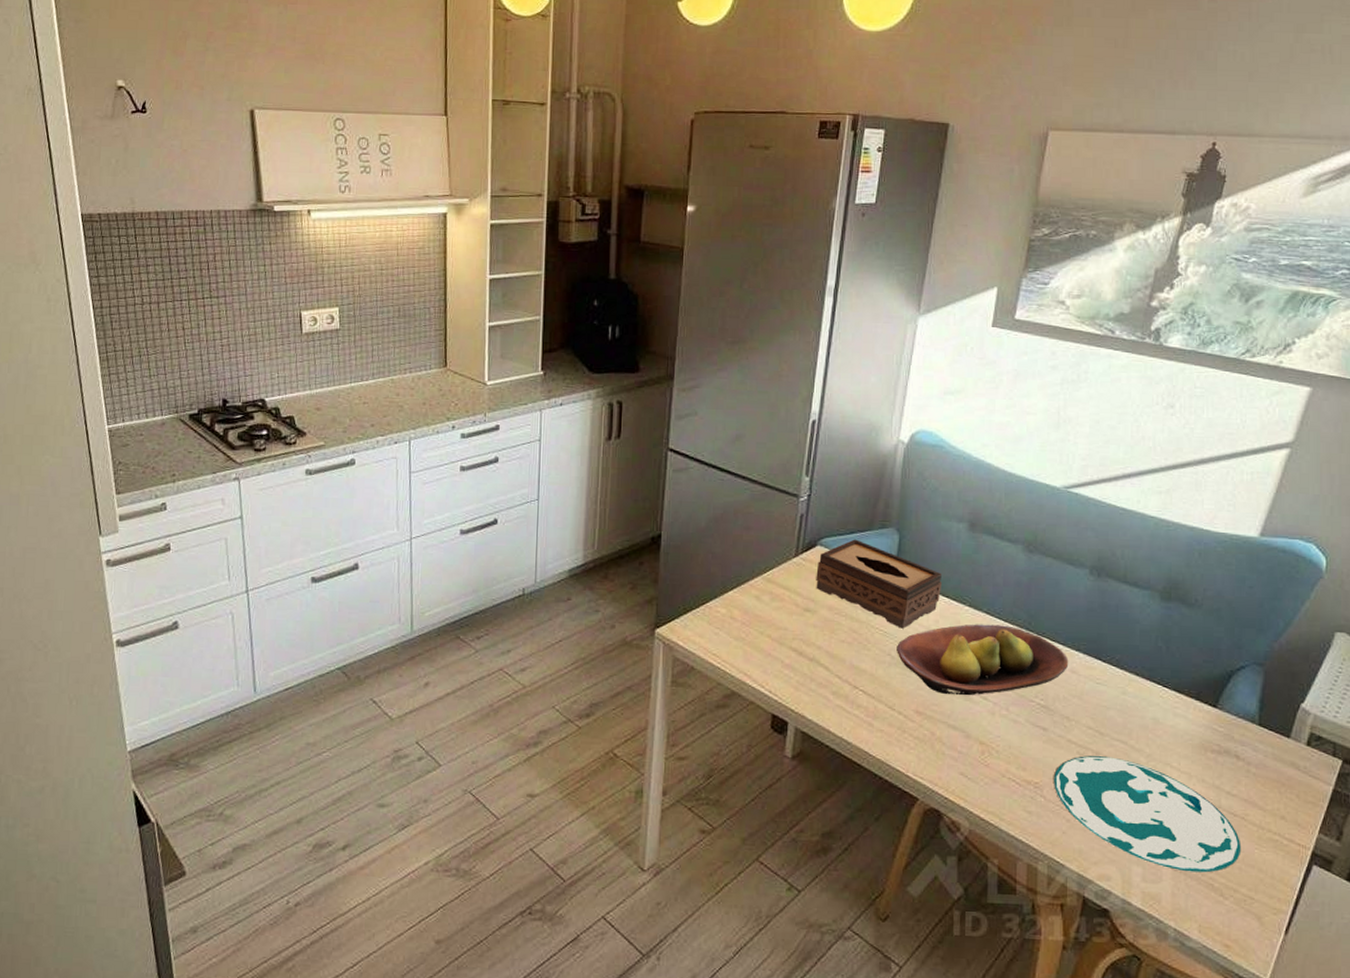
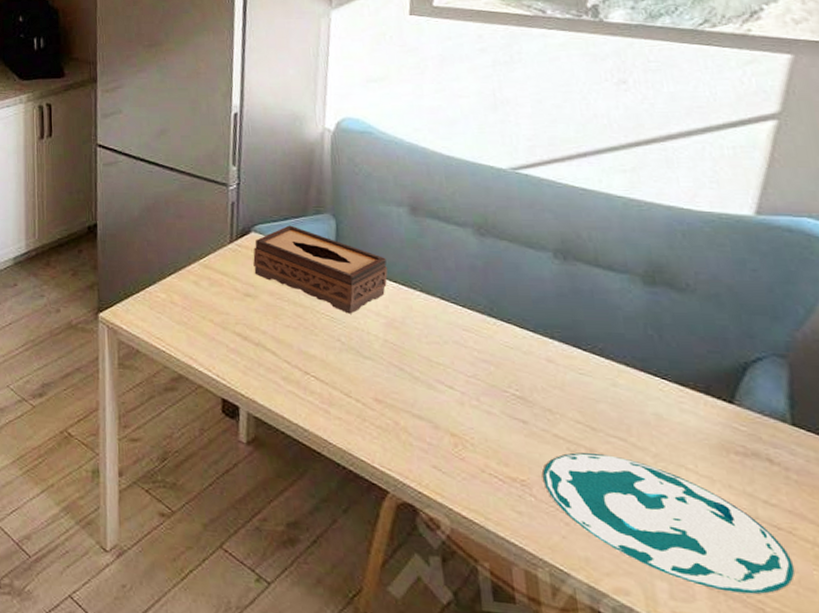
fruit bowl: present [897,624,1069,696] -> none [346,309,543,384]

